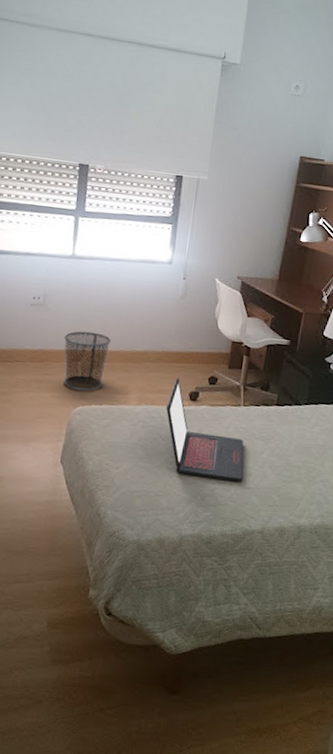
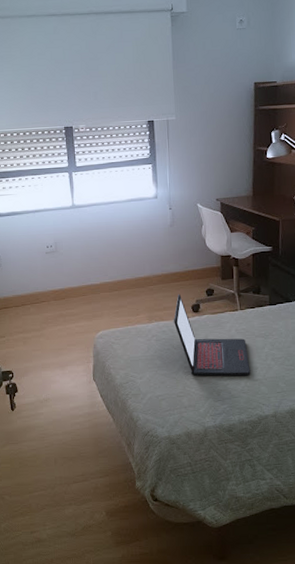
waste bin: present [63,331,111,391] -> none [78,267,118,318]

